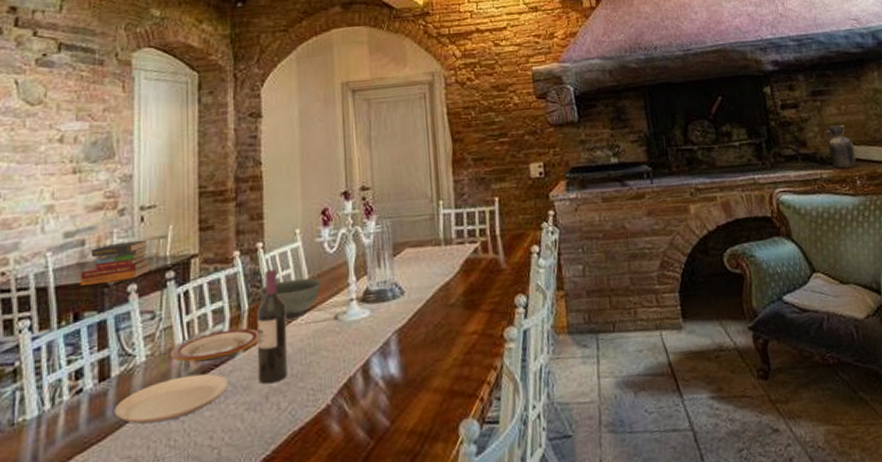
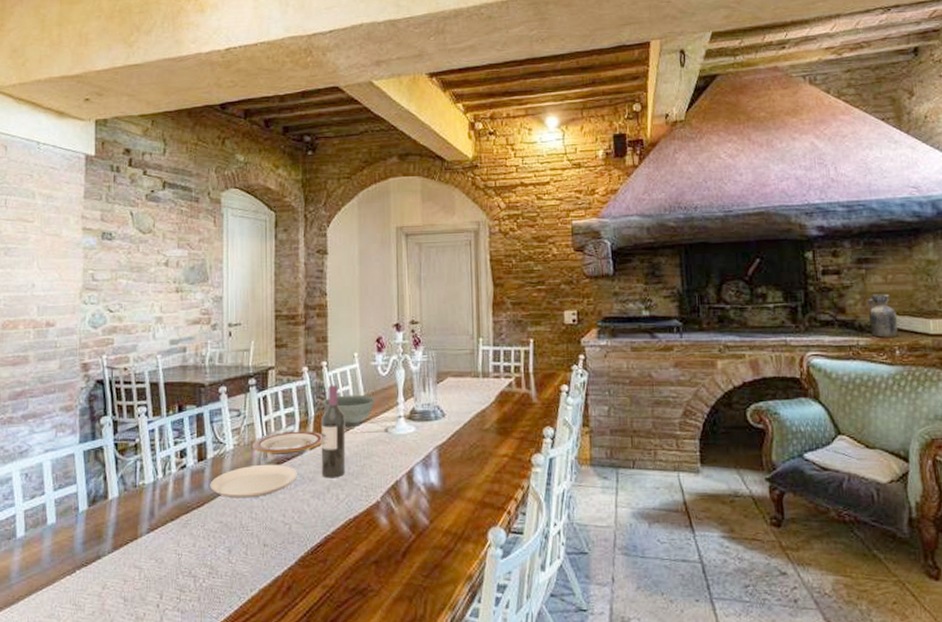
books: present [79,239,150,287] -> none [182,351,237,385]

